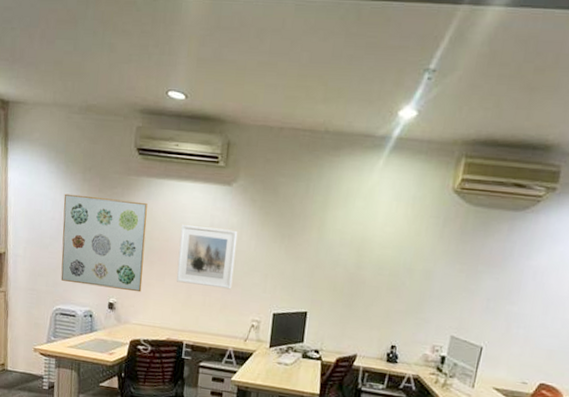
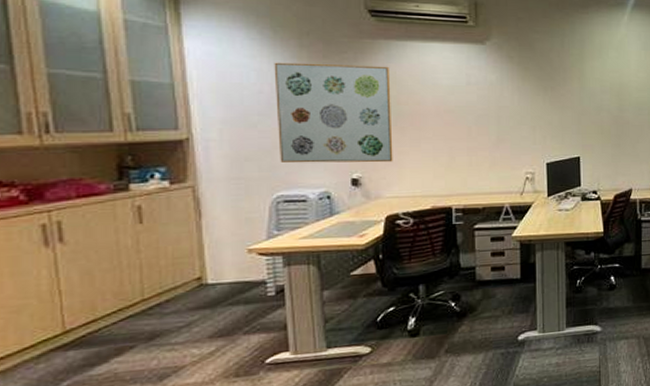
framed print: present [177,225,238,290] -> none [433,86,499,146]

